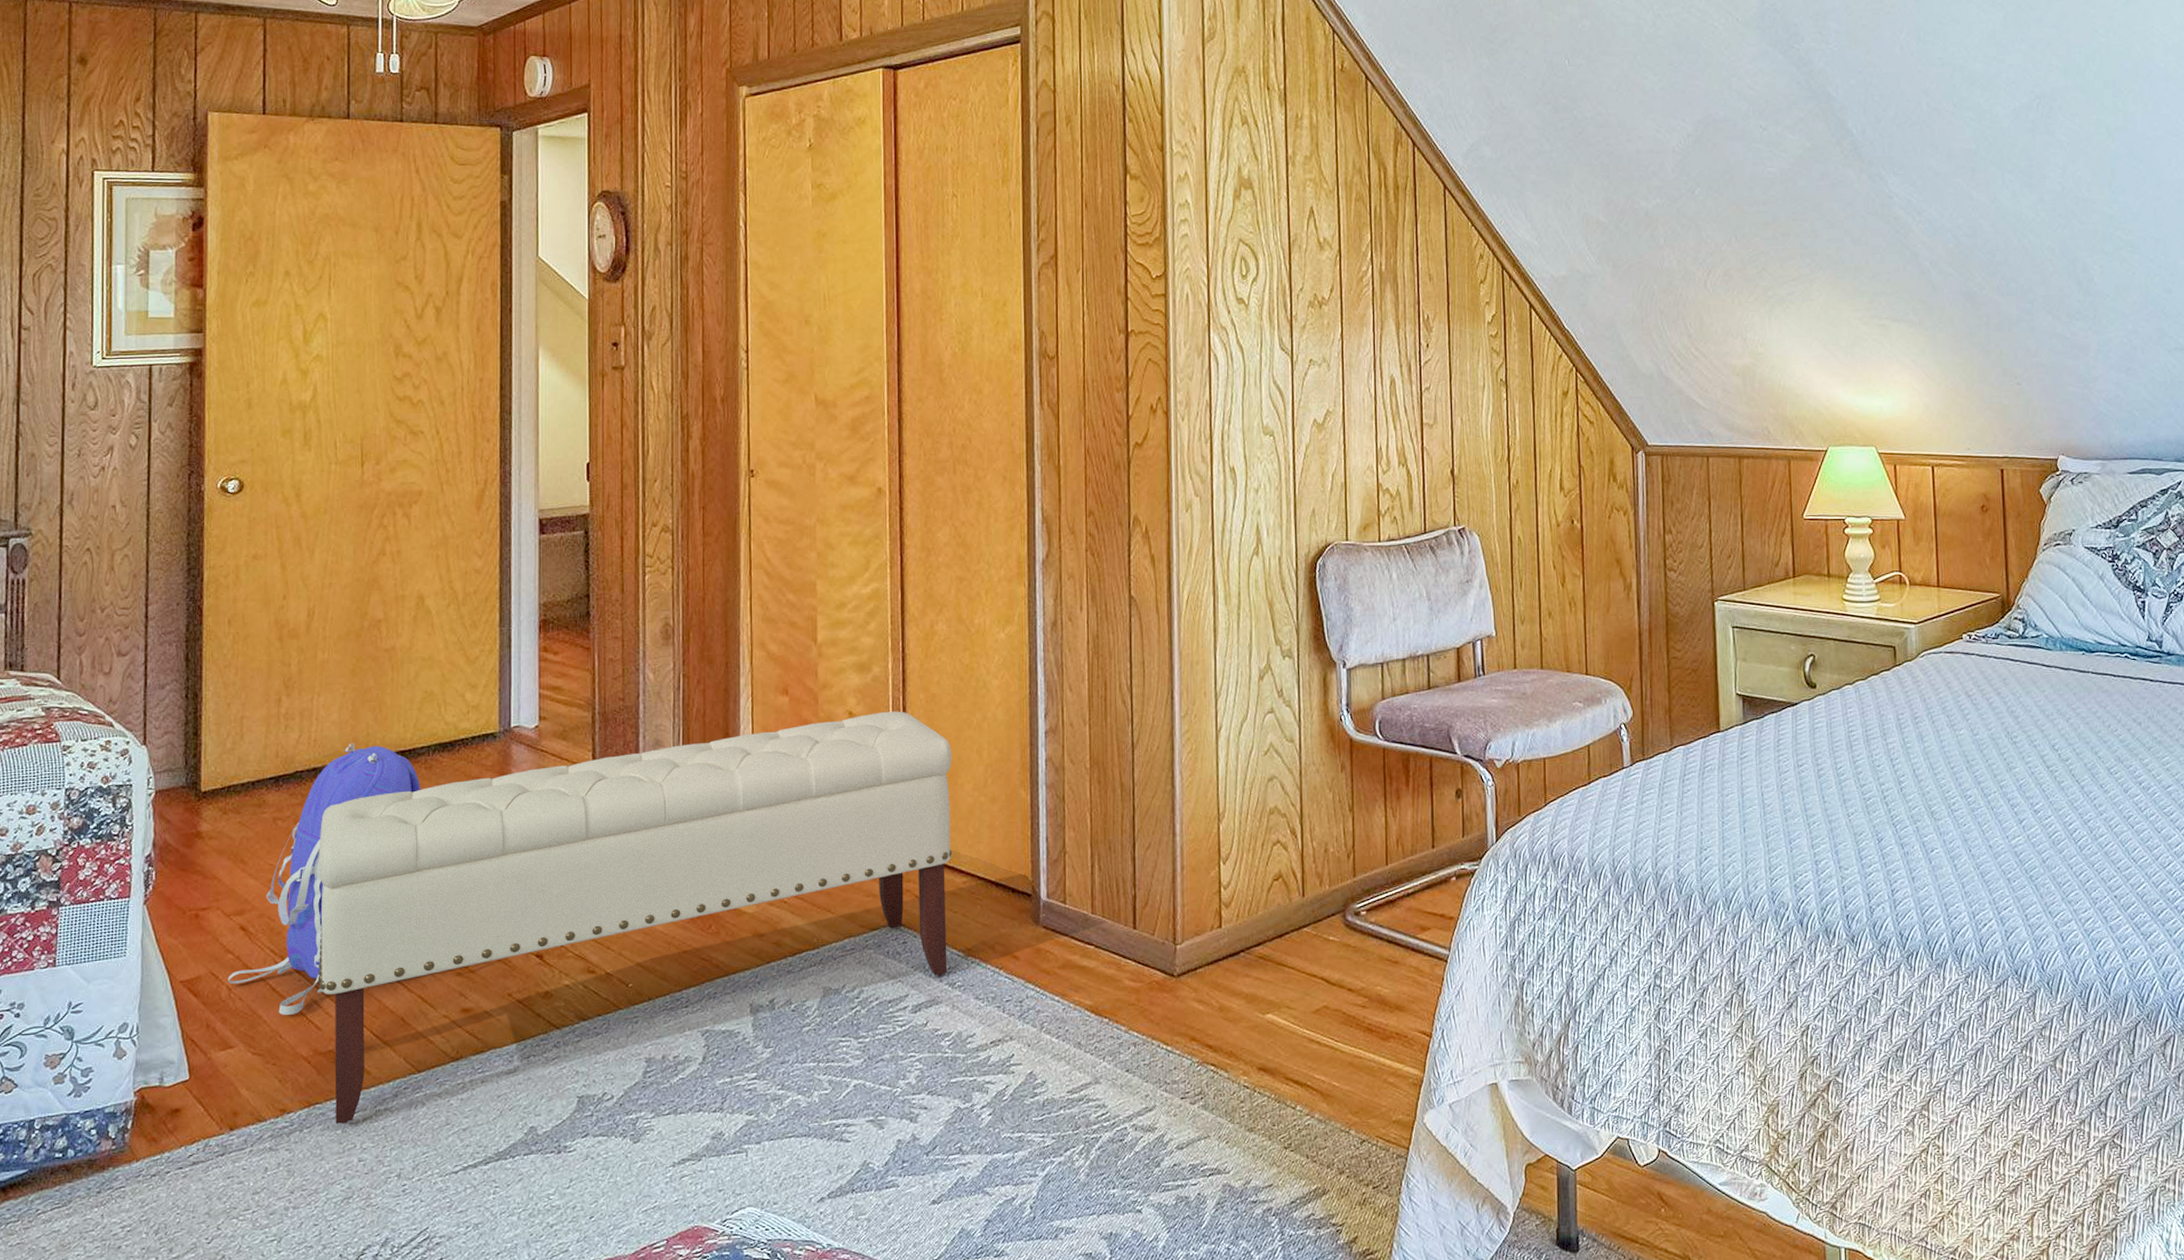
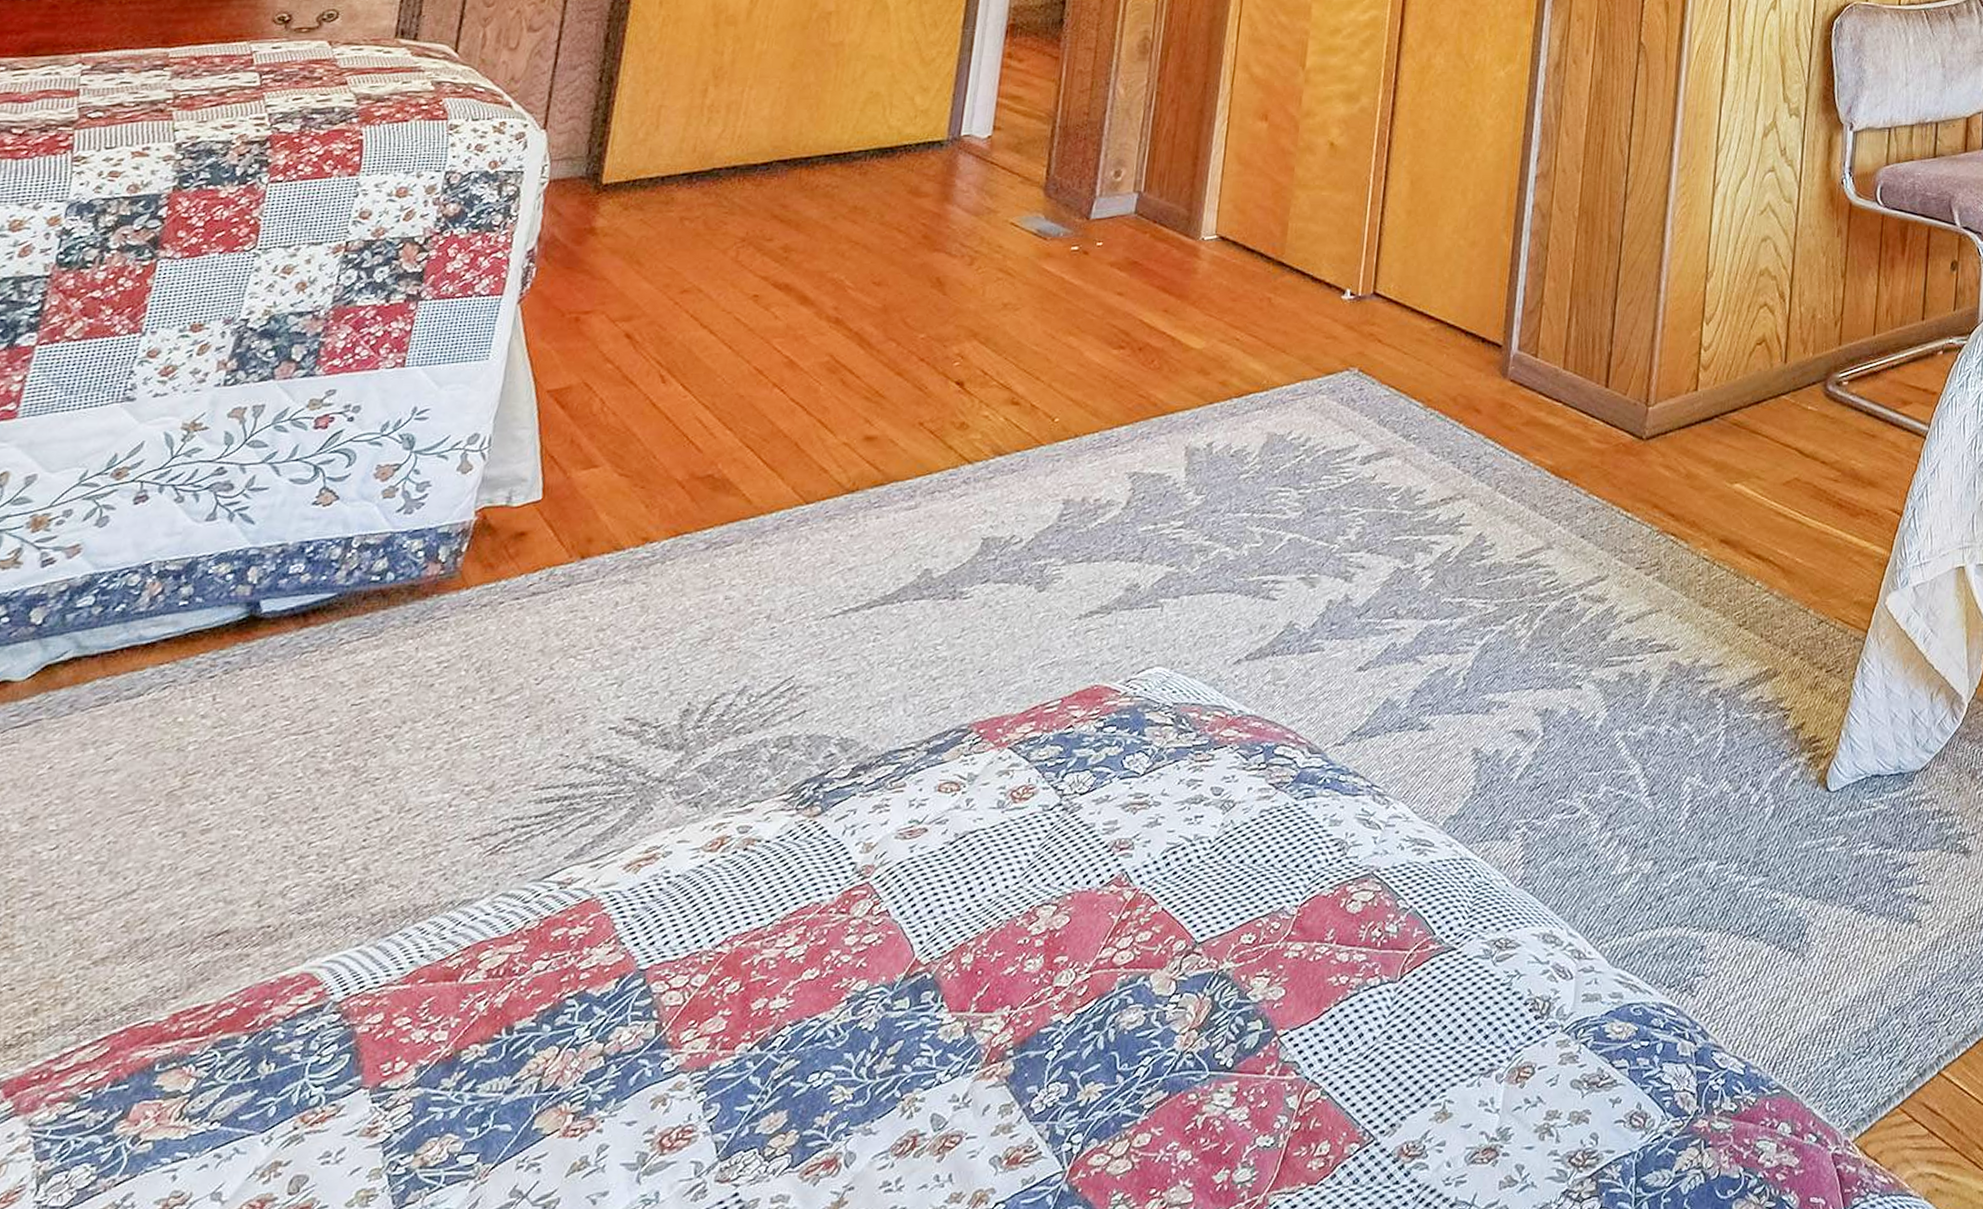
backpack: present [228,743,421,1015] -> none [602,142,852,434]
bench: present [318,711,952,1124] -> none [704,144,1435,557]

